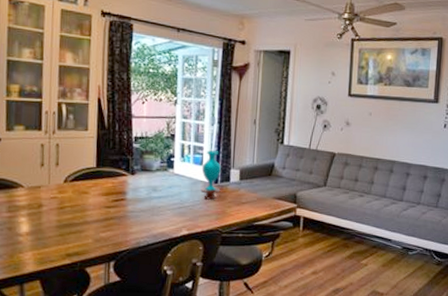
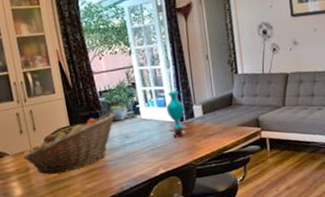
fruit basket: none [38,161,147,217] -> present [23,112,115,175]

